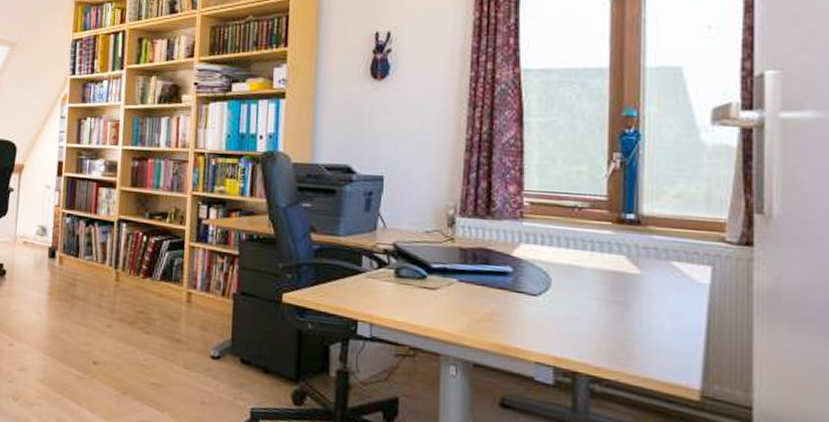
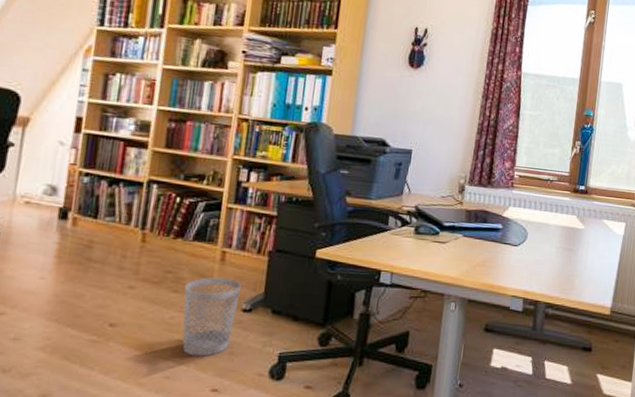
wastebasket: none [155,319,208,404] -> present [182,277,241,357]

